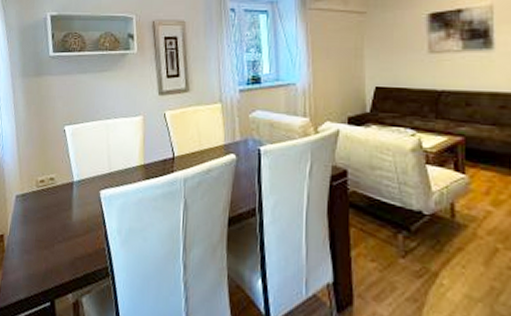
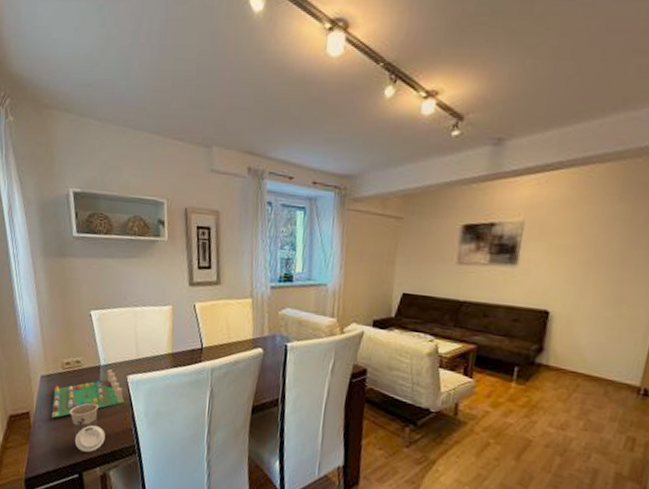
board game: none [25,185,97,241] -> present [52,369,125,419]
cup: none [42,221,78,277] -> present [68,402,105,453]

